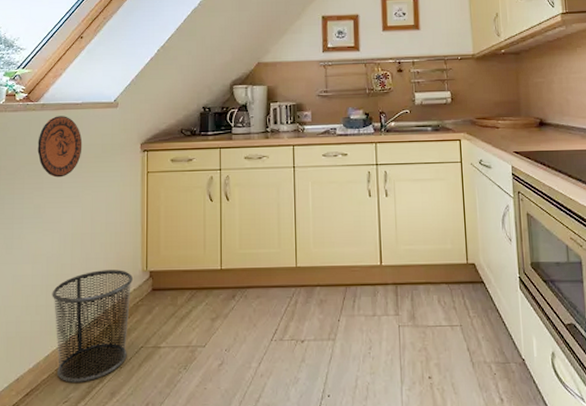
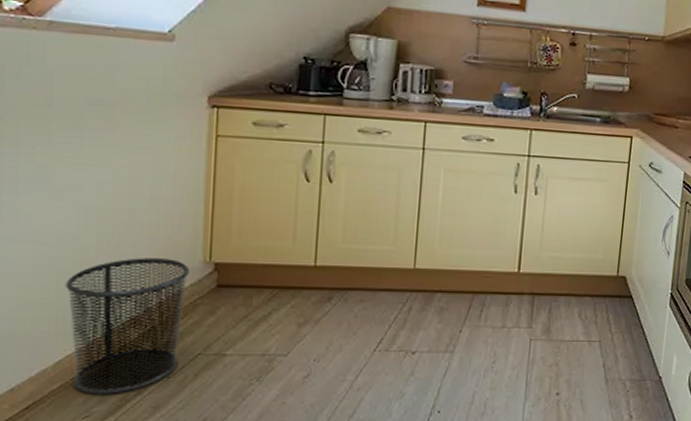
decorative plate: present [37,116,83,178] -> none [41,41,116,131]

